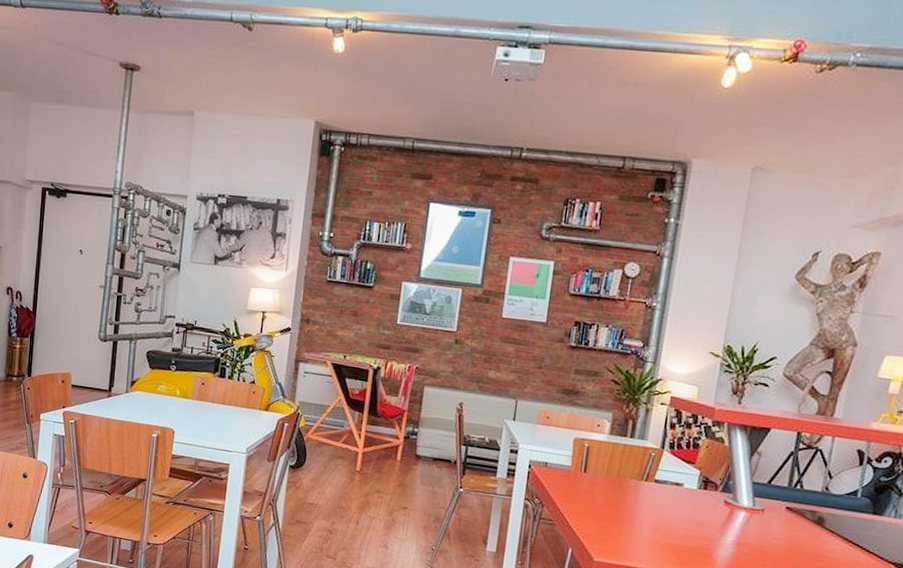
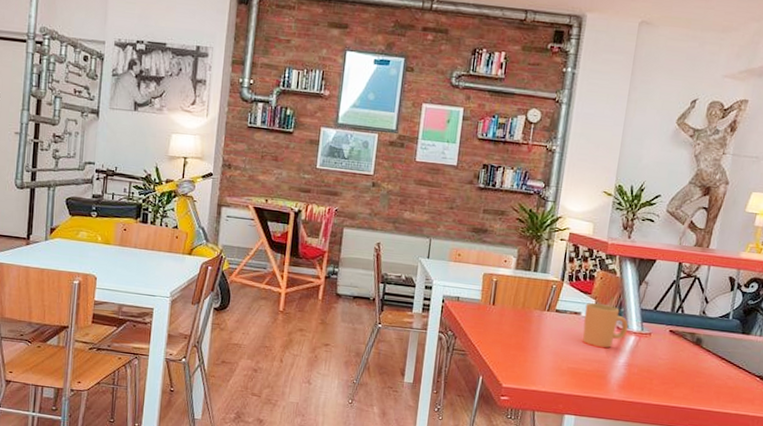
mug: none [684,473,738,524] -> present [582,303,629,348]

